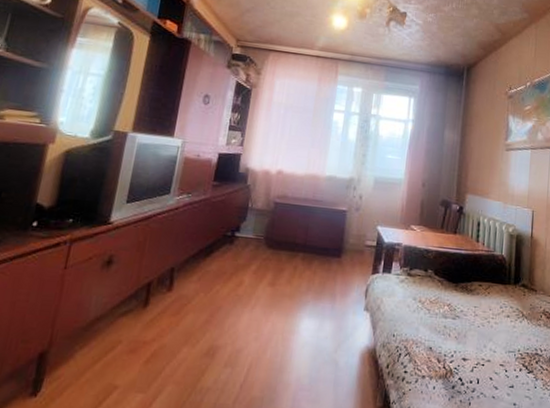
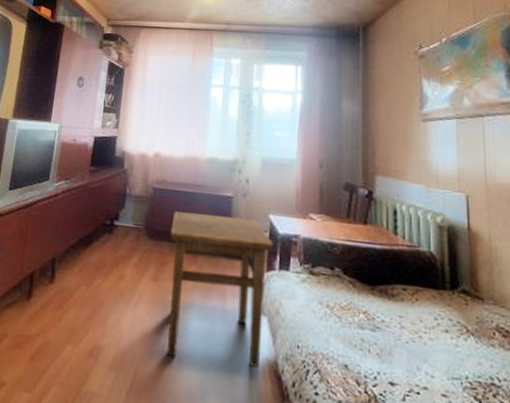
side table: none [280,223,380,355] -> present [167,211,274,368]

